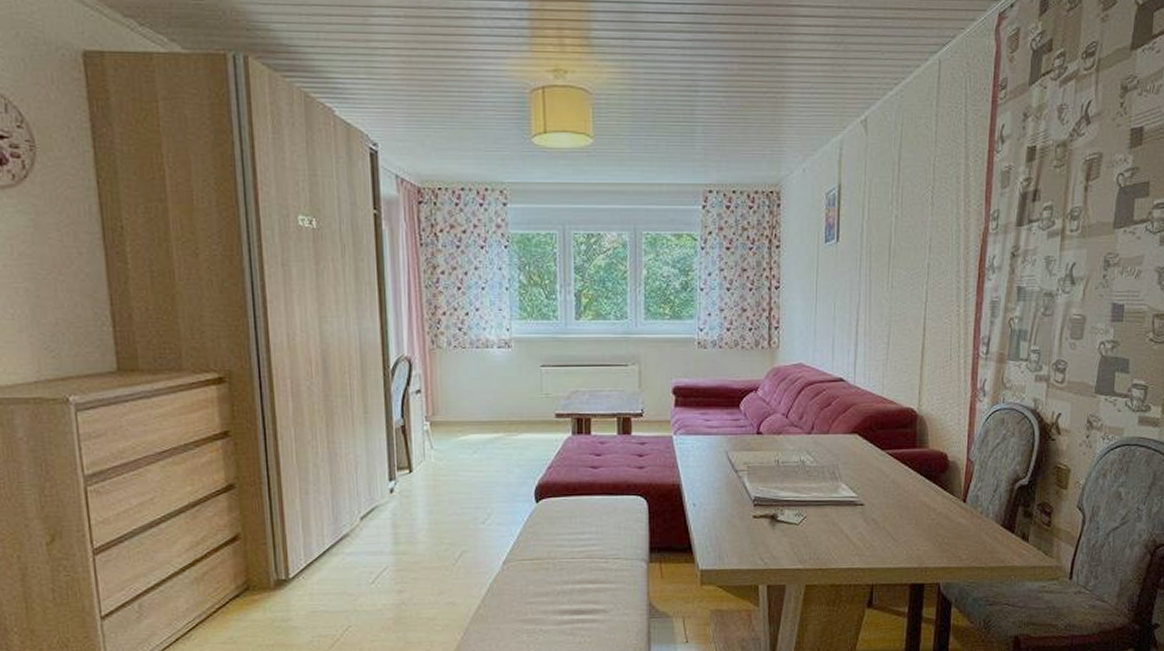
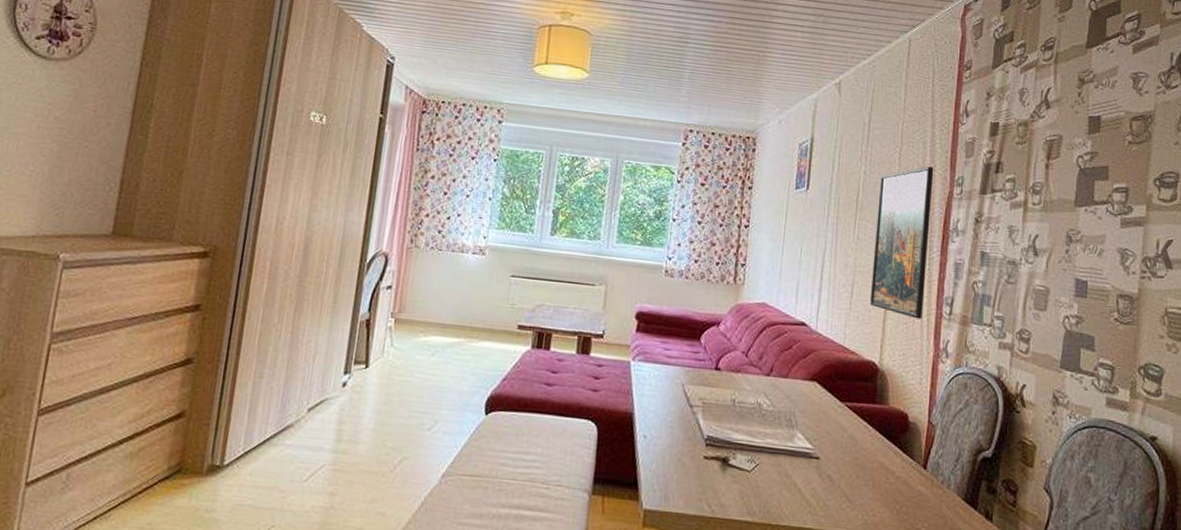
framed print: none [906,202,968,362] -> present [869,166,934,319]

